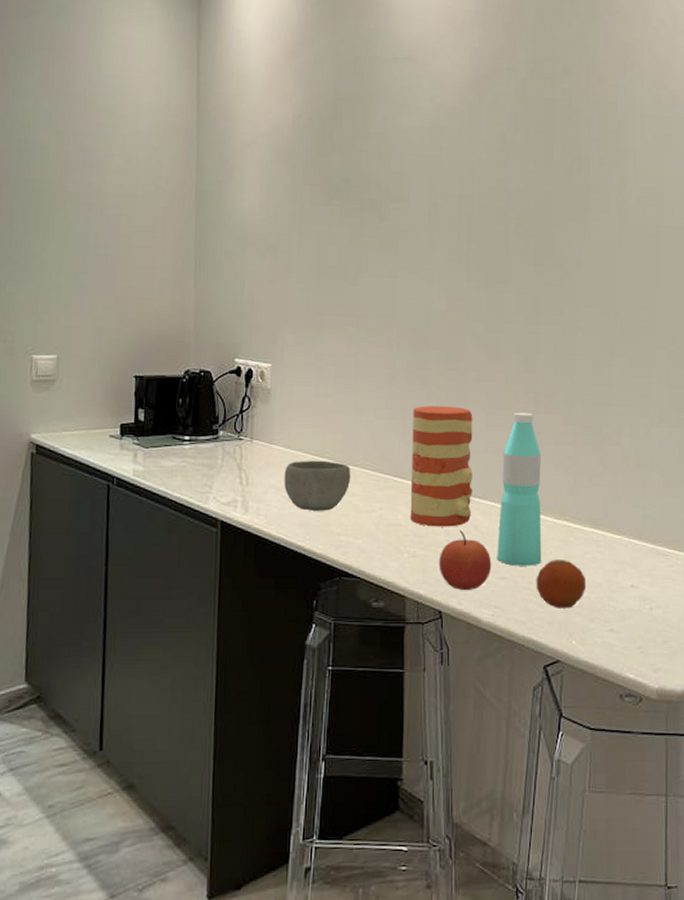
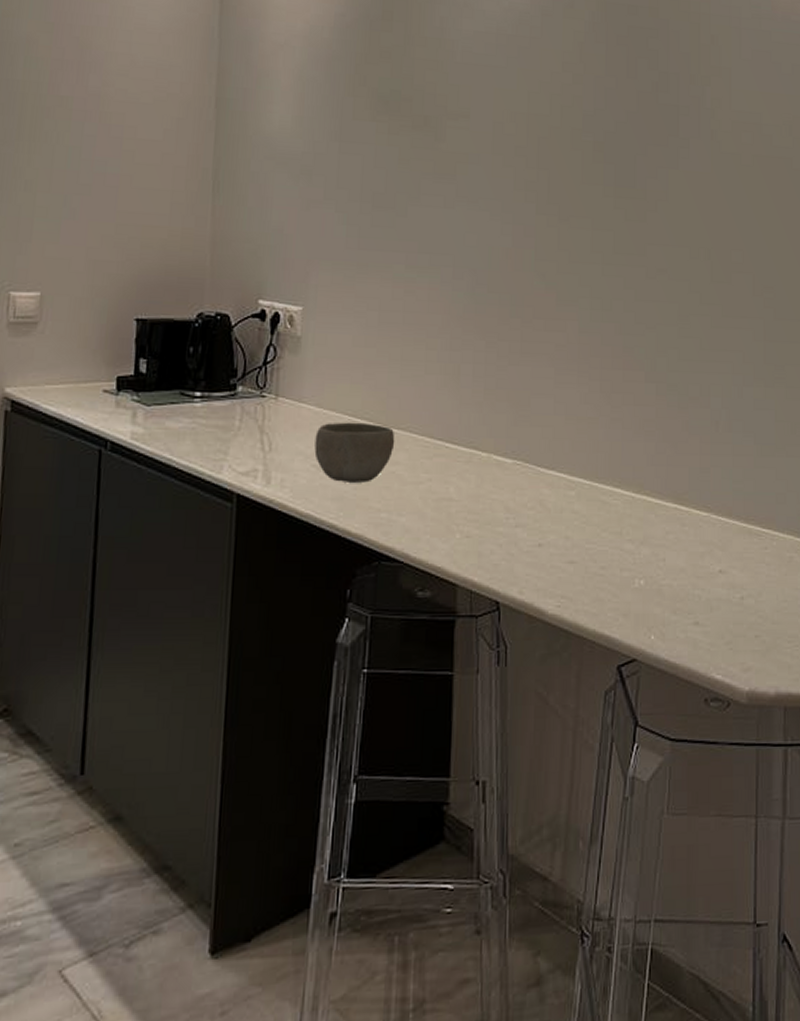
vase: present [410,406,473,527] -> none [463,359,540,502]
apple: present [438,530,492,590] -> none [496,505,559,576]
water bottle: present [497,412,542,566] -> none [565,368,618,548]
orange: present [536,560,587,608] -> none [610,541,668,598]

